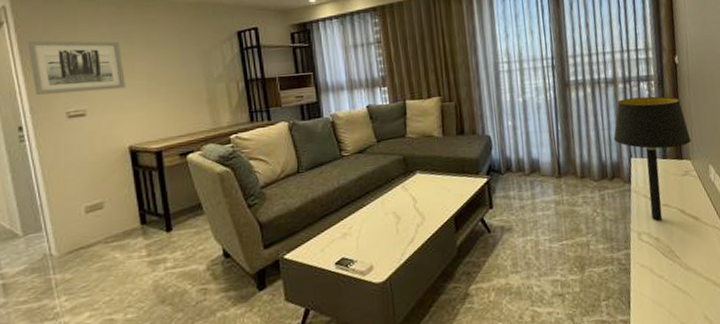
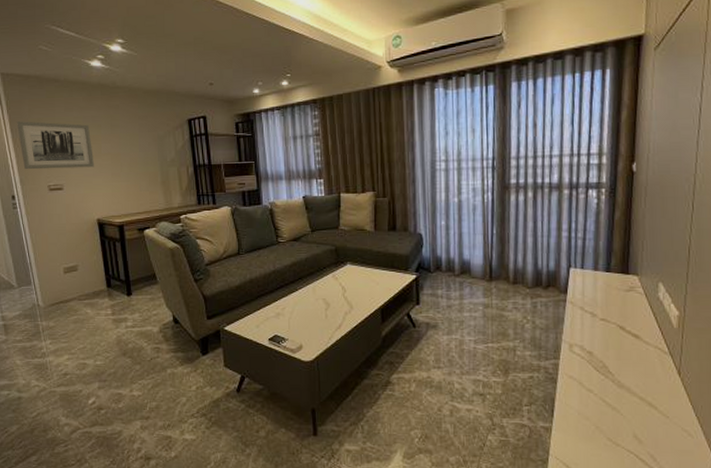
table lamp: present [613,96,691,221] -> none [552,205,641,335]

